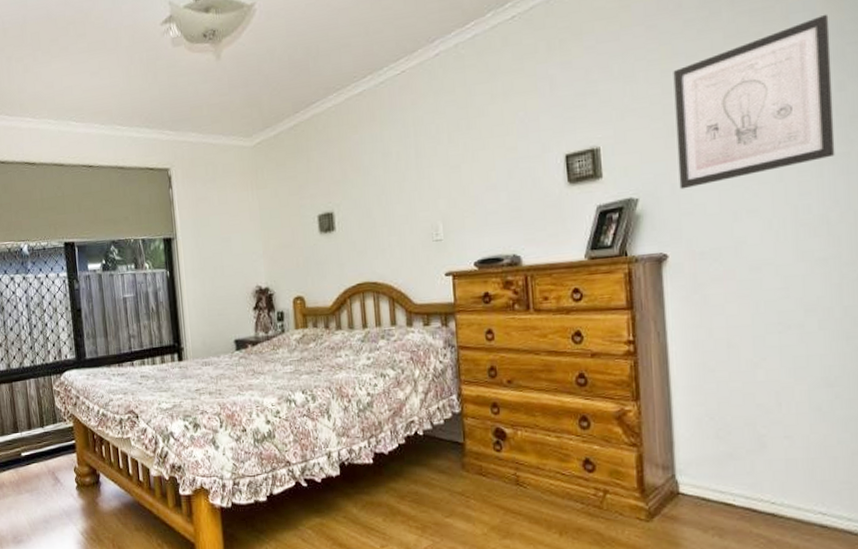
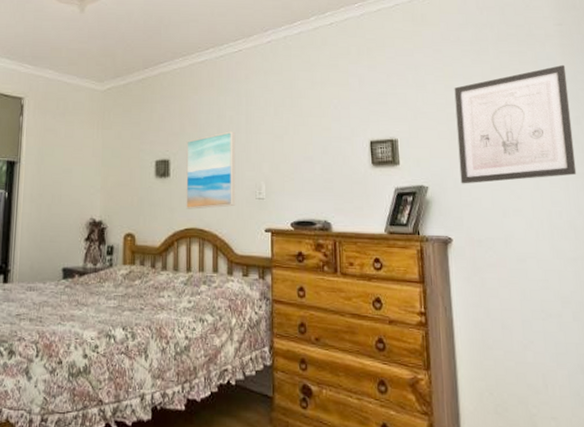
wall art: none [350,169,411,263] -> present [186,131,236,209]

